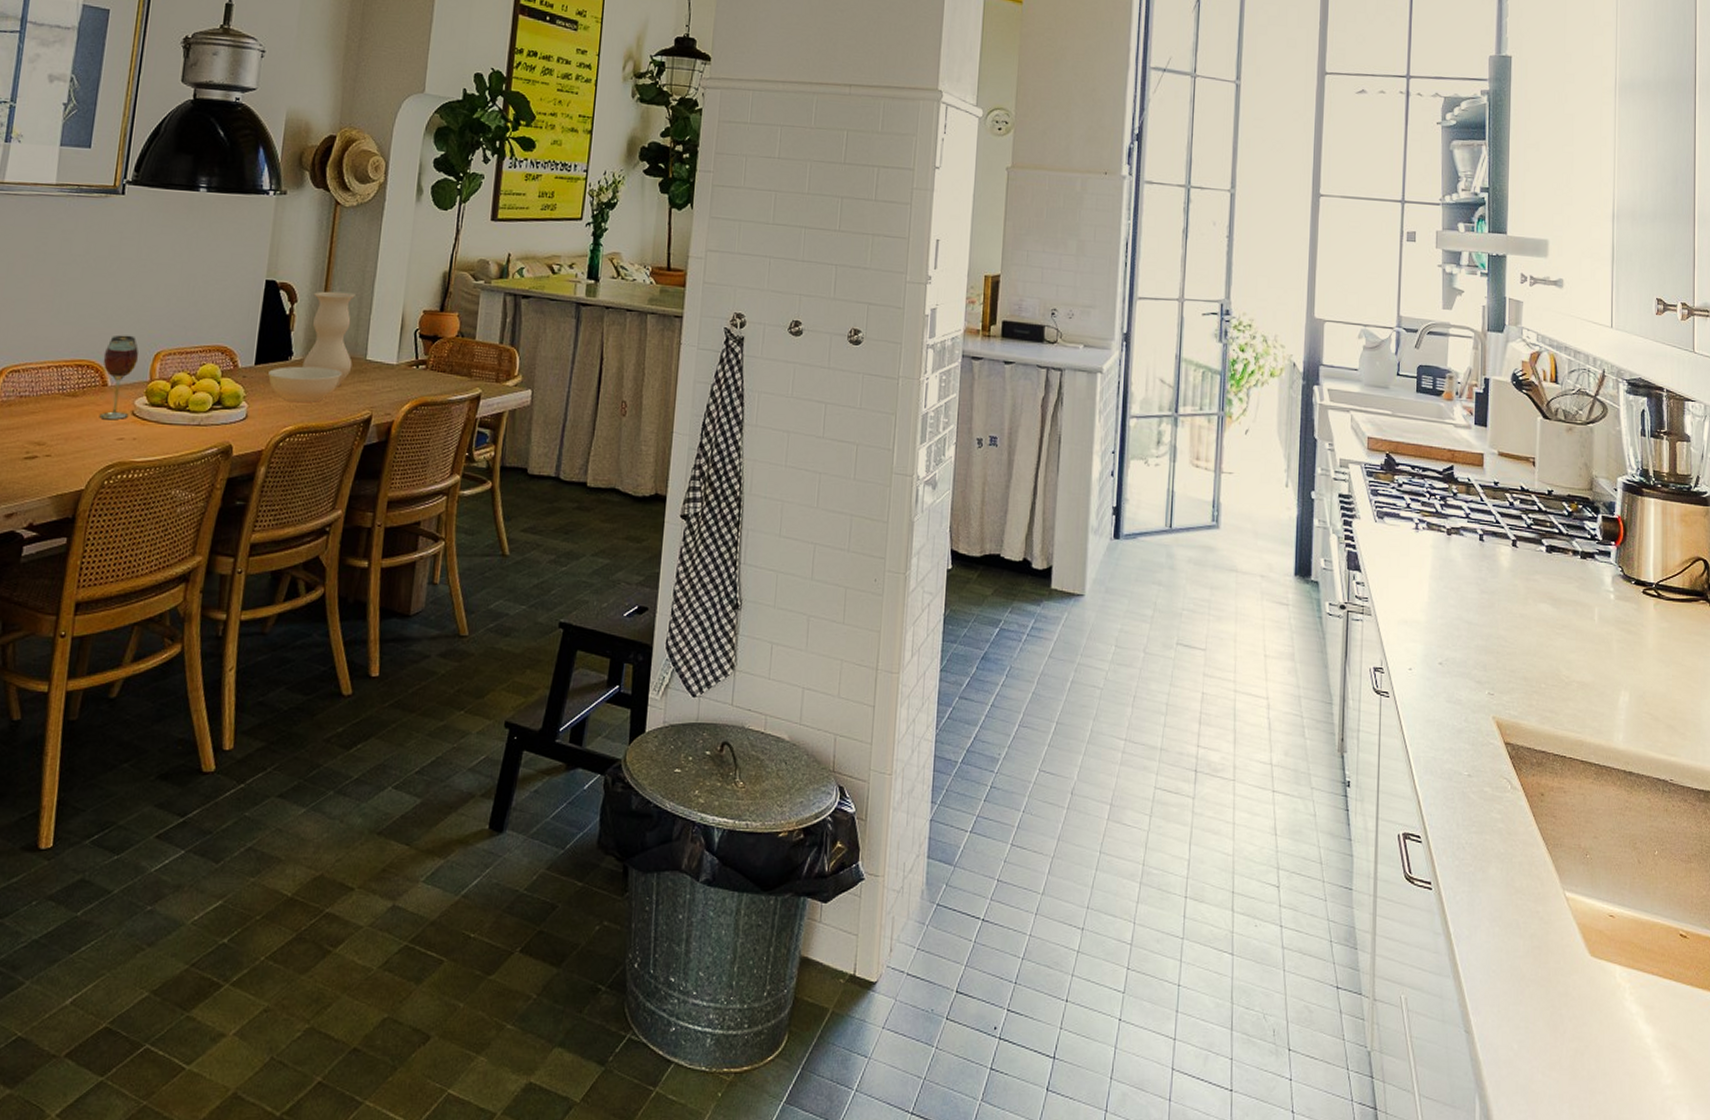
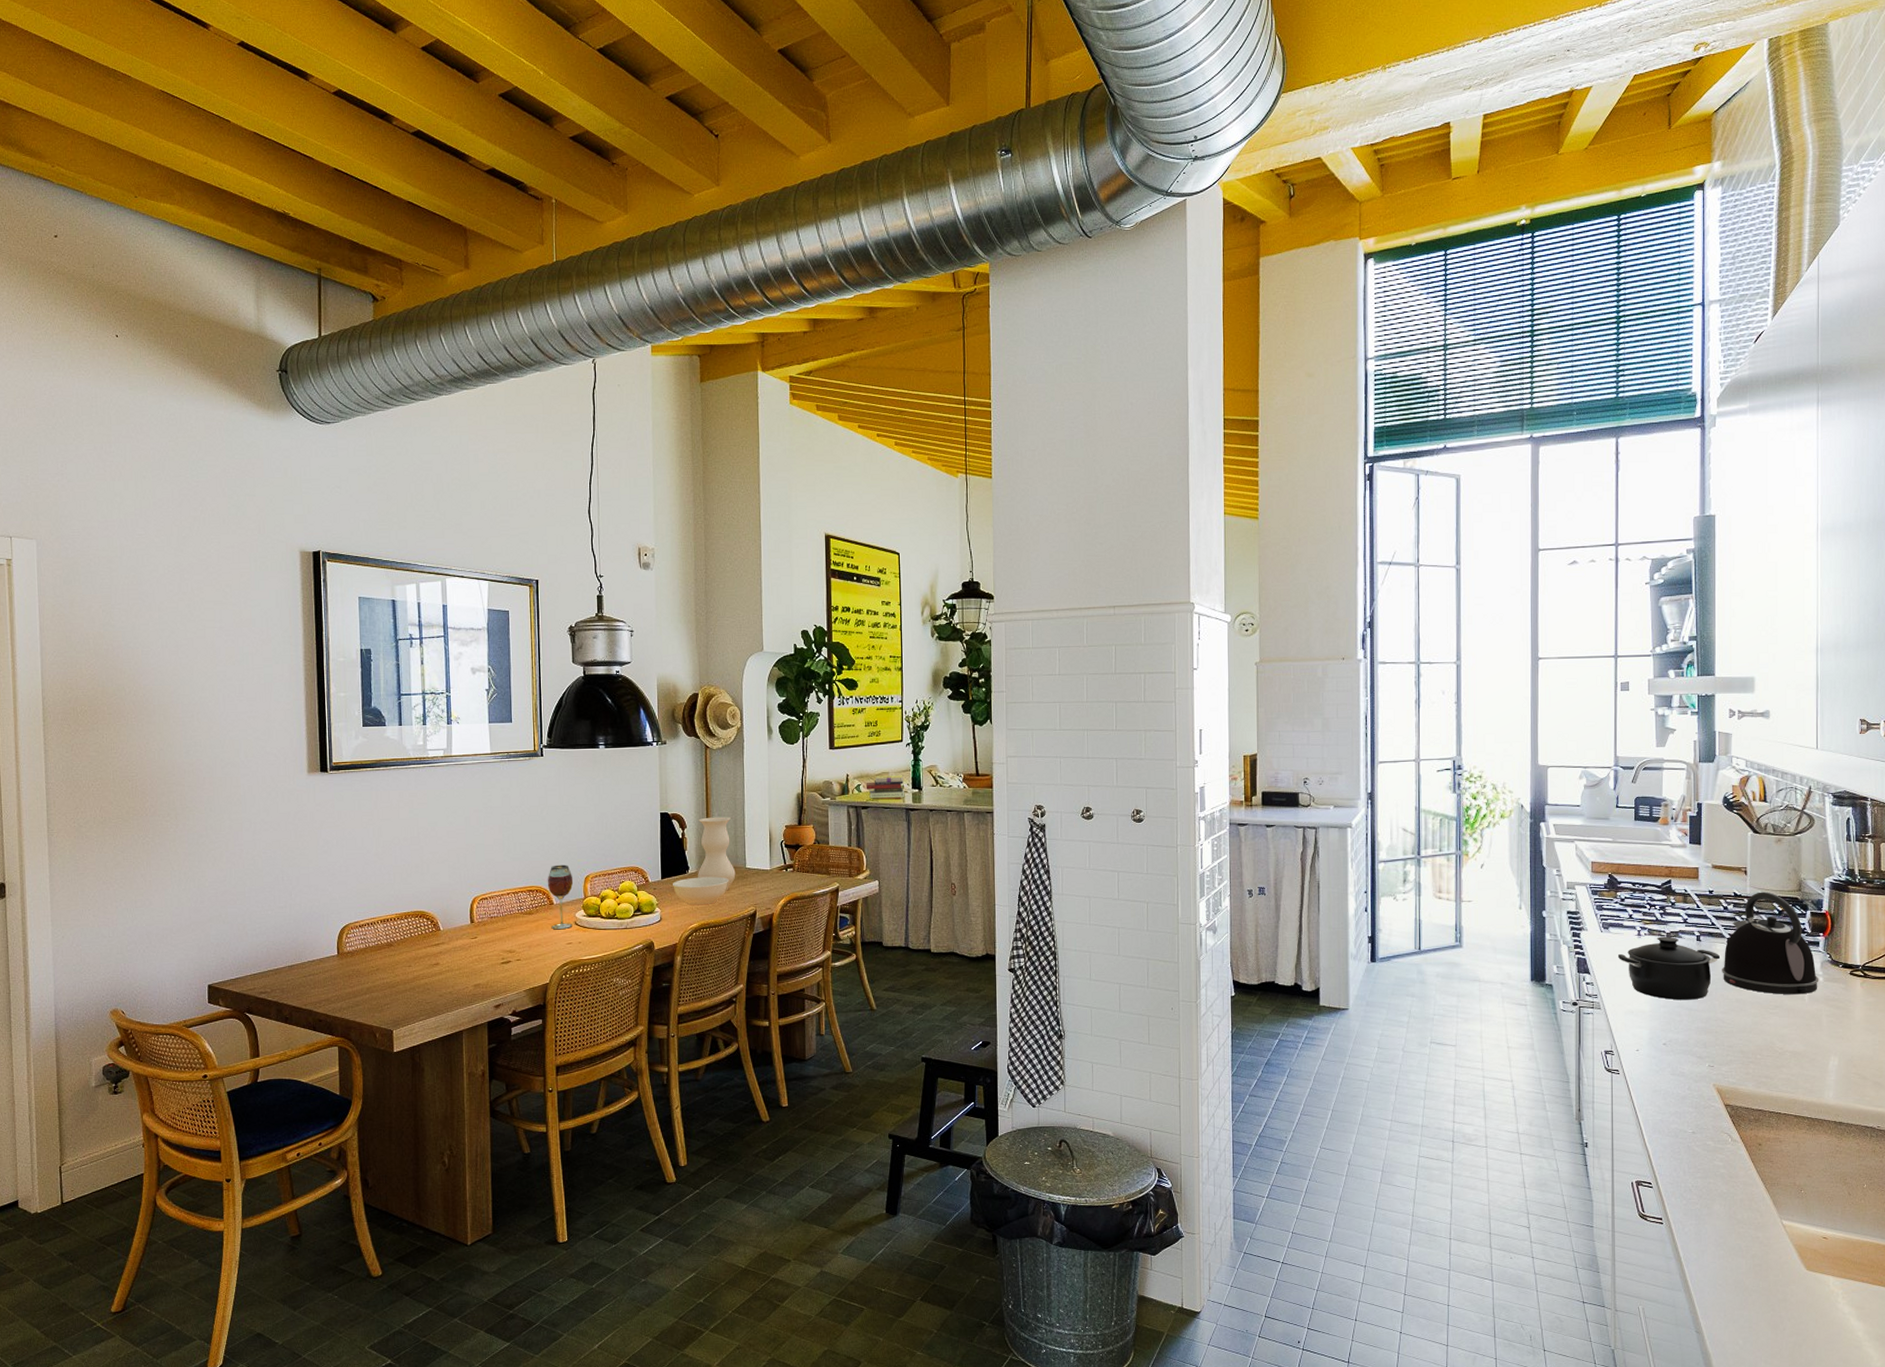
books: none [530,259,578,291] -> present [866,775,905,800]
saucepan: none [1392,532,1505,612] -> present [1617,936,1721,1000]
kettle: none [1506,487,1610,614] -> present [1722,891,1819,995]

